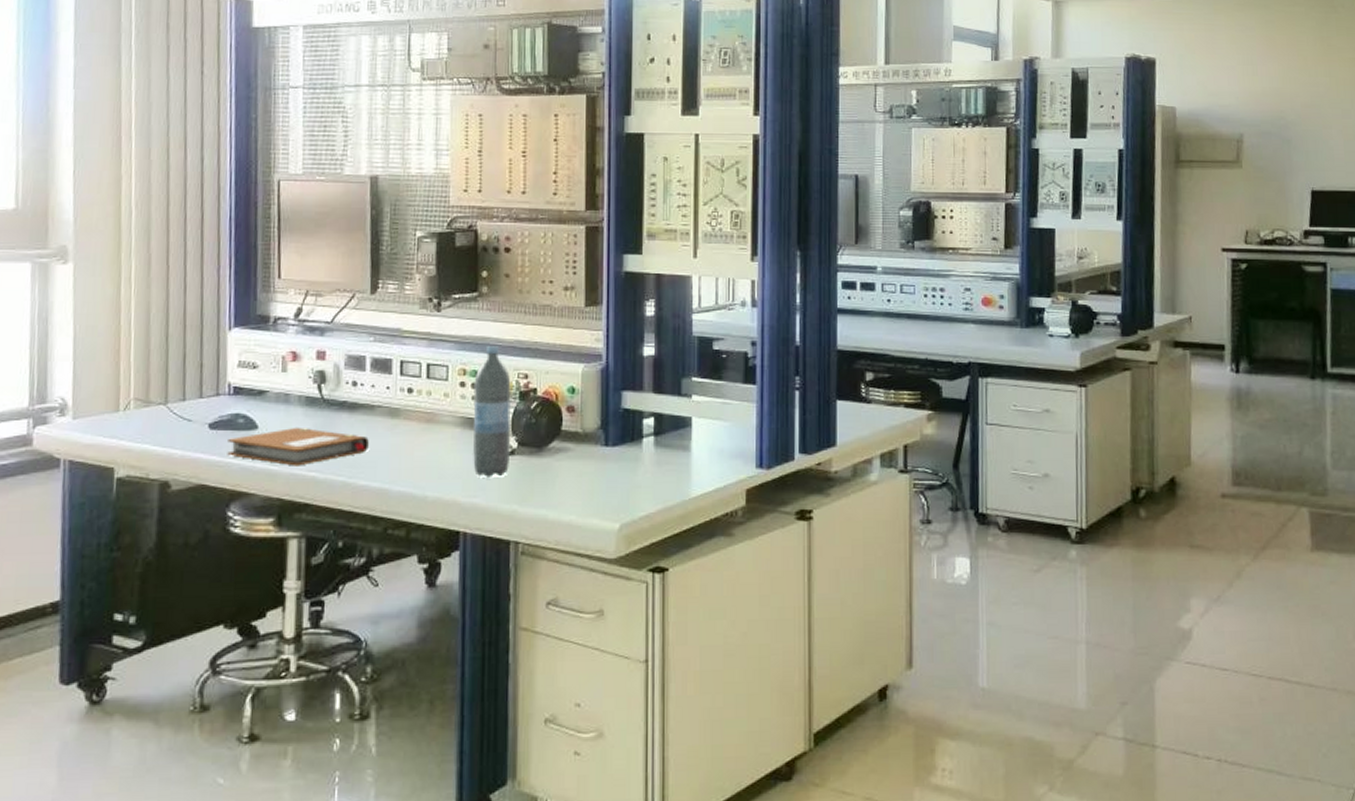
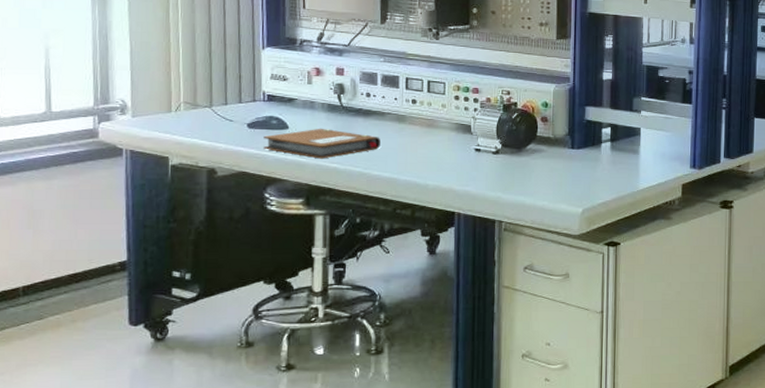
water bottle: present [473,346,511,477] -> none [465,68,496,171]

